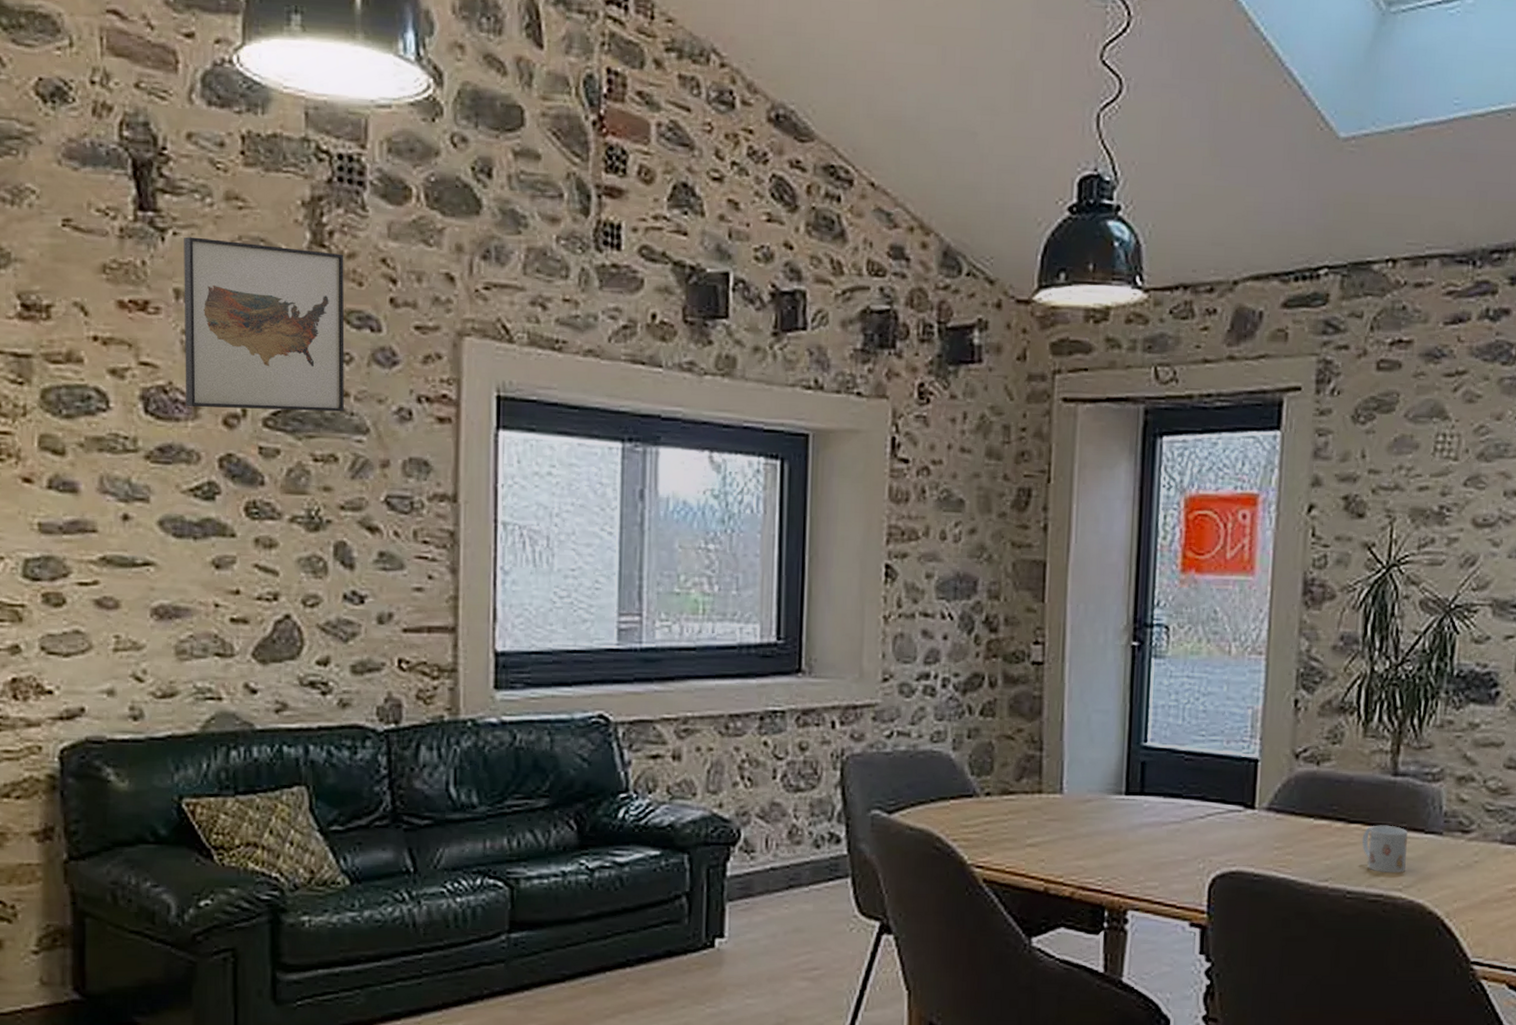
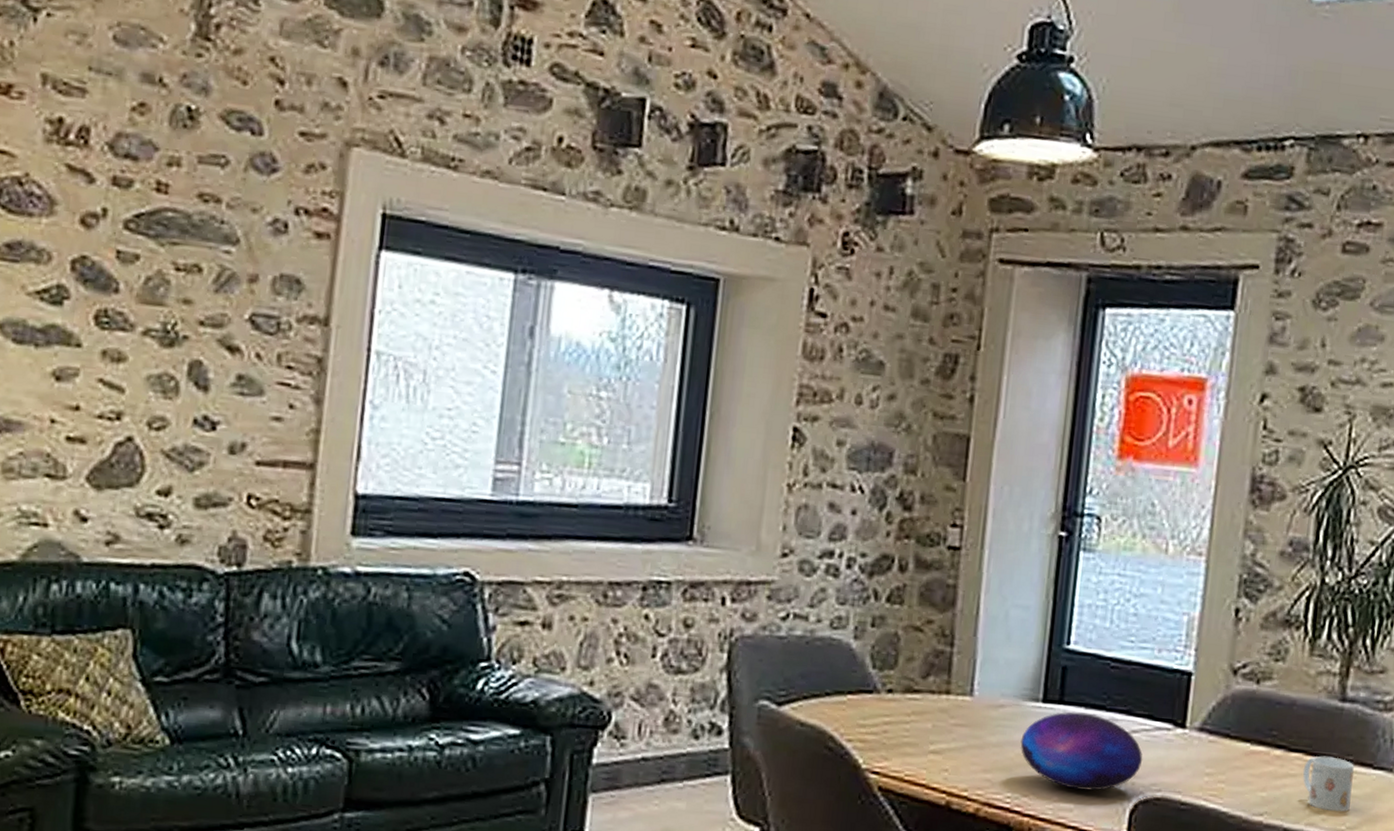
wall art: present [184,236,345,412] -> none [41,19,230,219]
decorative orb: none [1107,801,1218,870] -> present [1020,712,1143,791]

